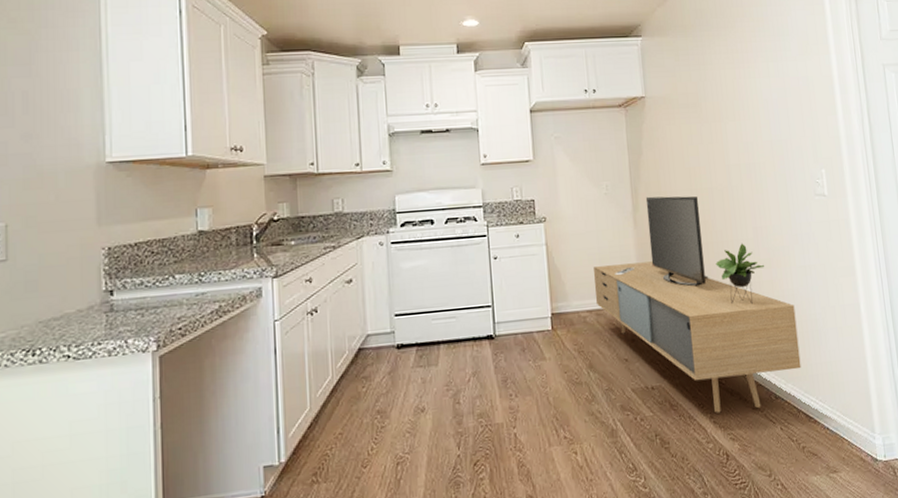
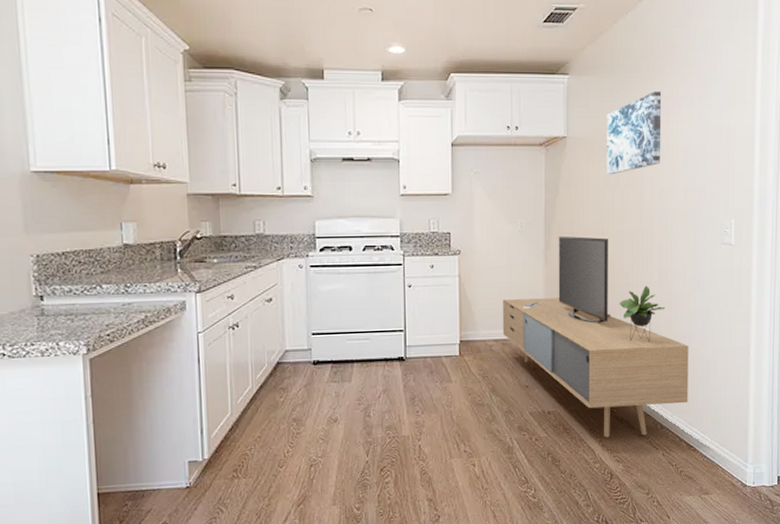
wall art: none [683,47,743,132] -> present [607,91,662,175]

